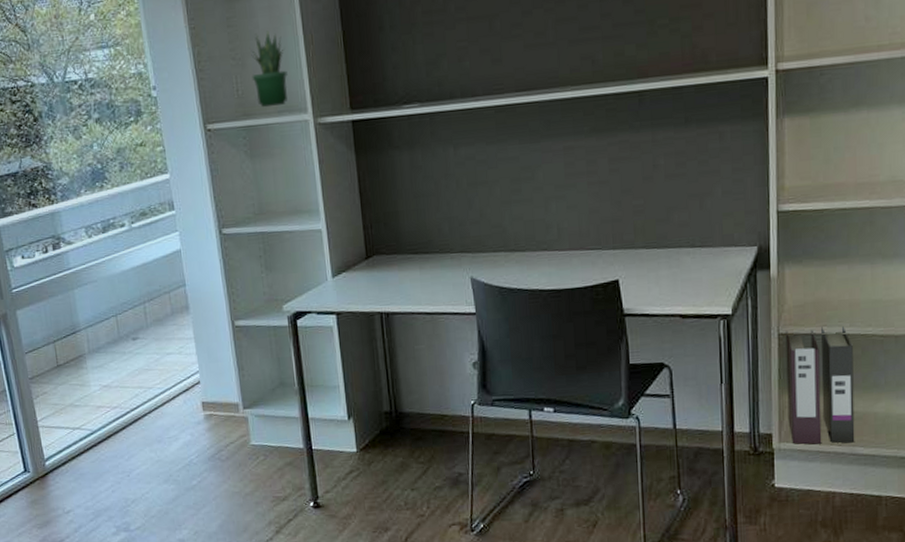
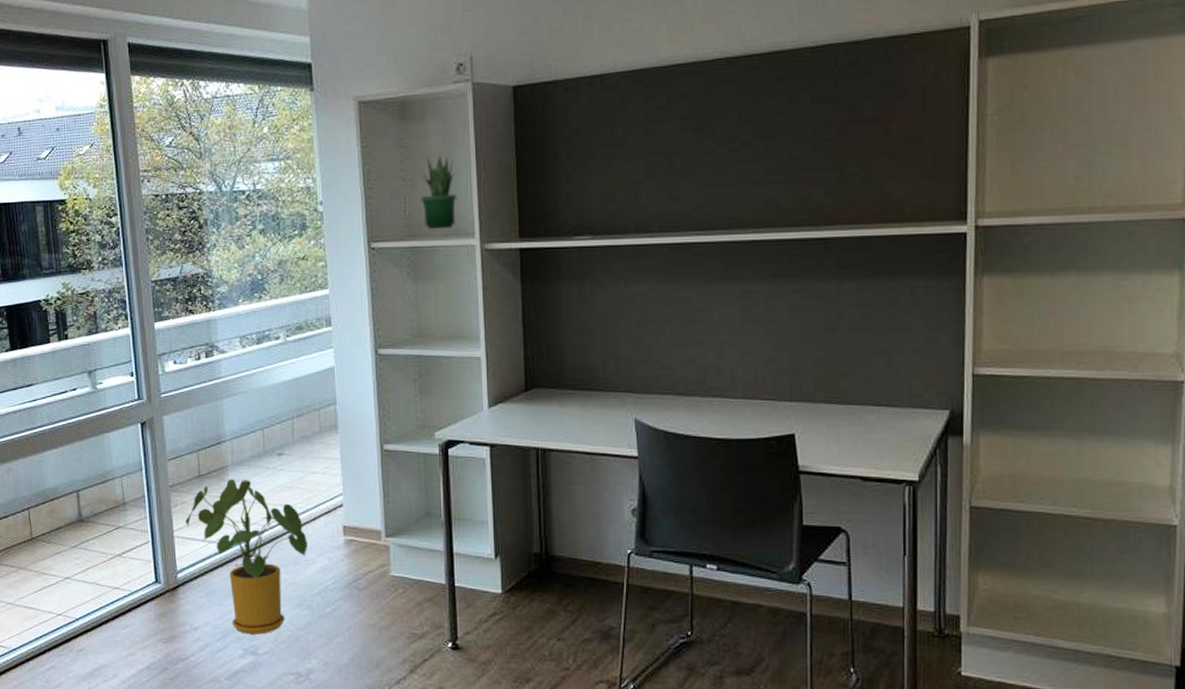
house plant: none [47,366,169,513] -> present [185,478,307,634]
binder: present [785,330,822,445] -> none [978,504,1017,632]
binder: present [820,326,855,443] -> none [1018,503,1055,634]

